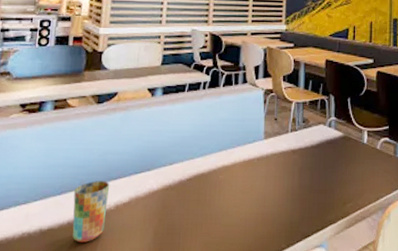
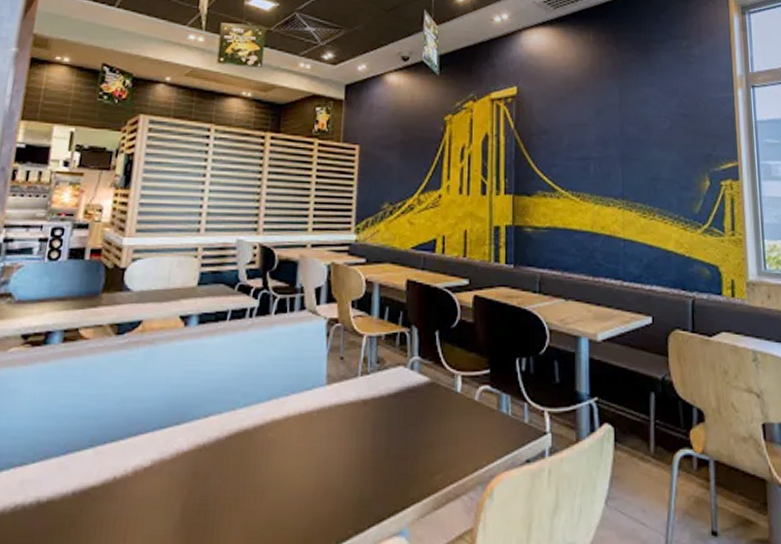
cup: present [72,181,110,243] -> none [78,437,128,520]

